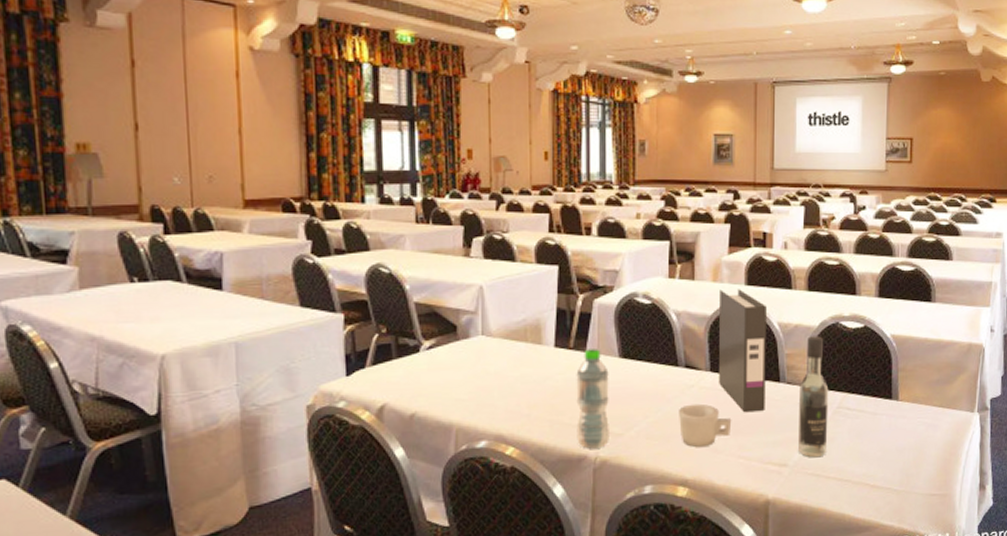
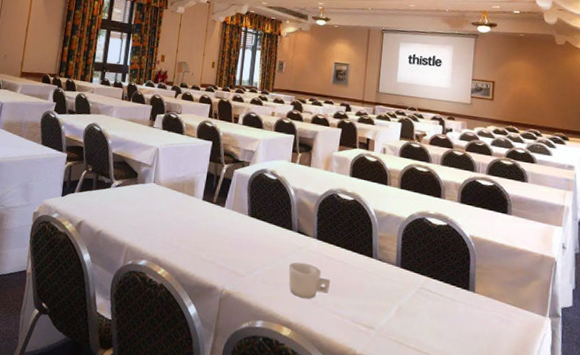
water bottle: present [576,349,609,449] -> none [210,205,240,283]
binder: present [719,289,766,411] -> none [323,177,366,279]
bottle: present [799,336,829,458] -> none [384,225,414,328]

